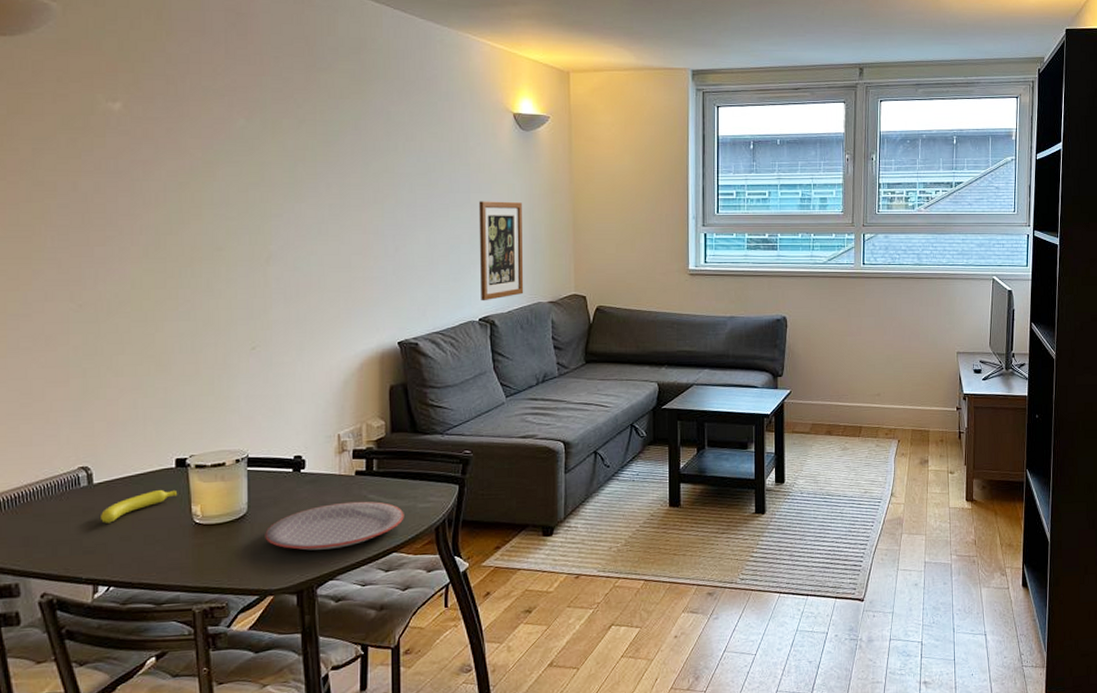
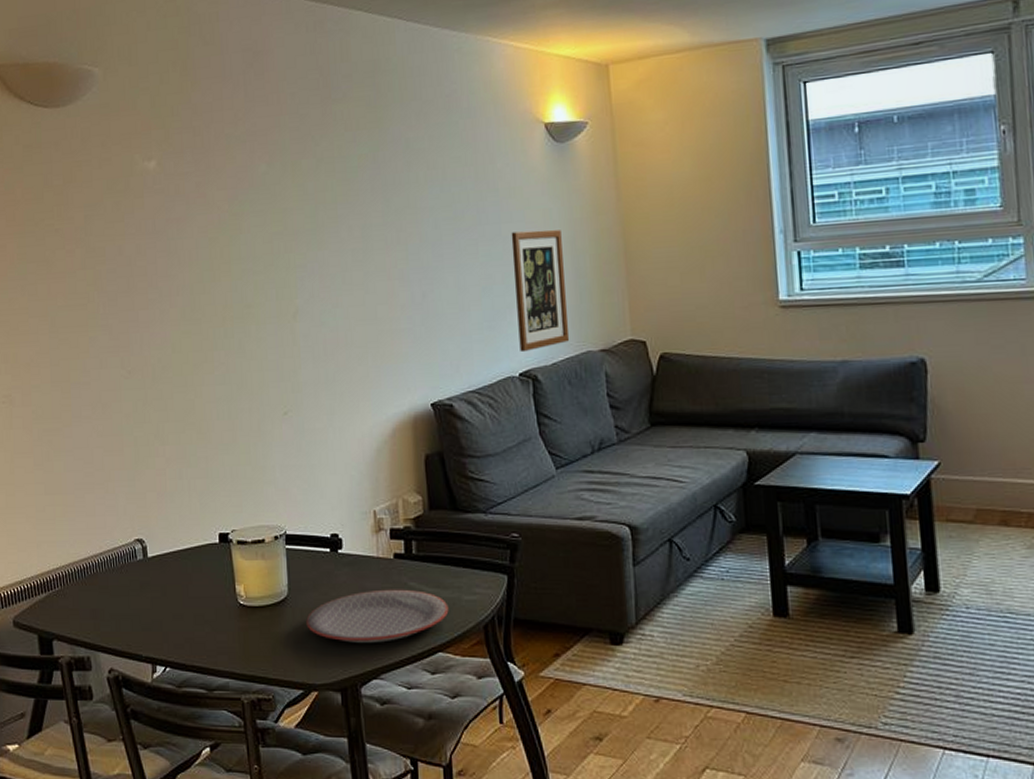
banana: present [101,490,178,523] -> none [155,567,223,599]

